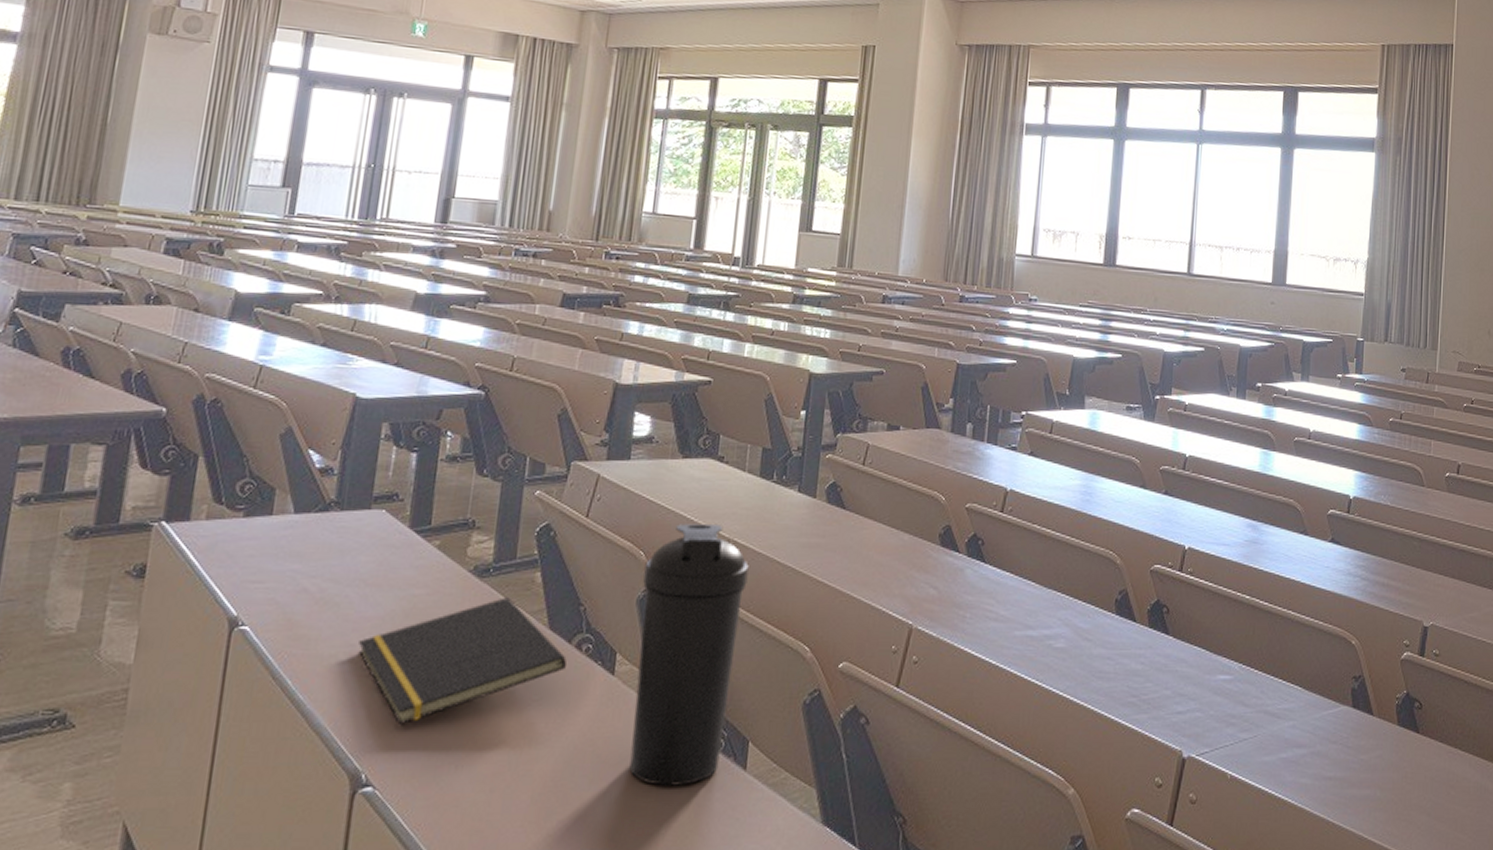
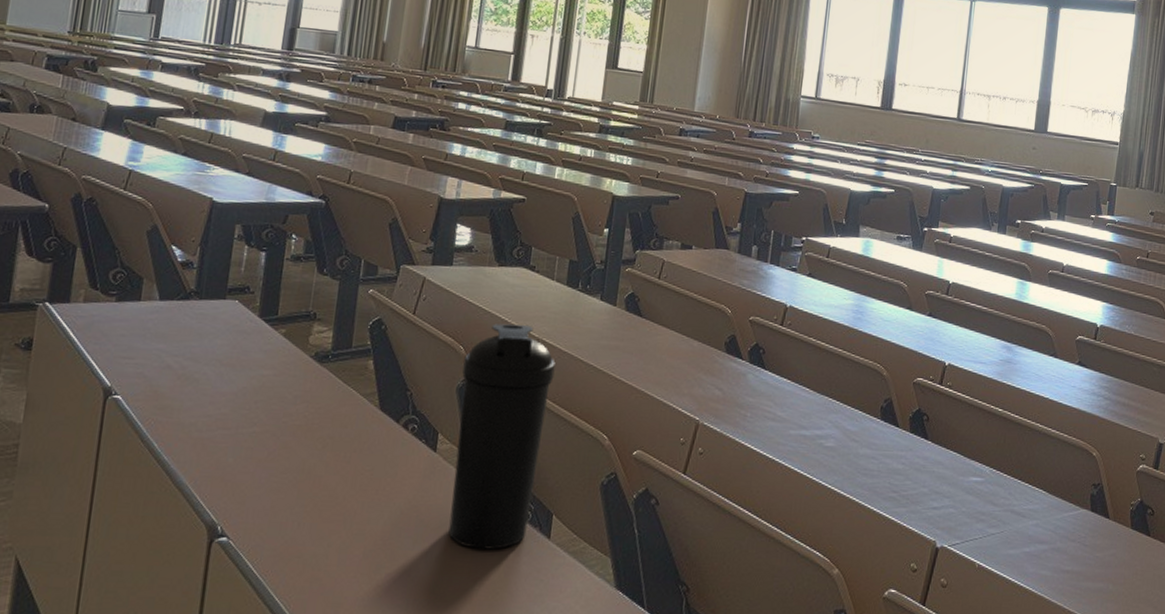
notepad: present [359,597,567,724] -> none [215,381,395,485]

